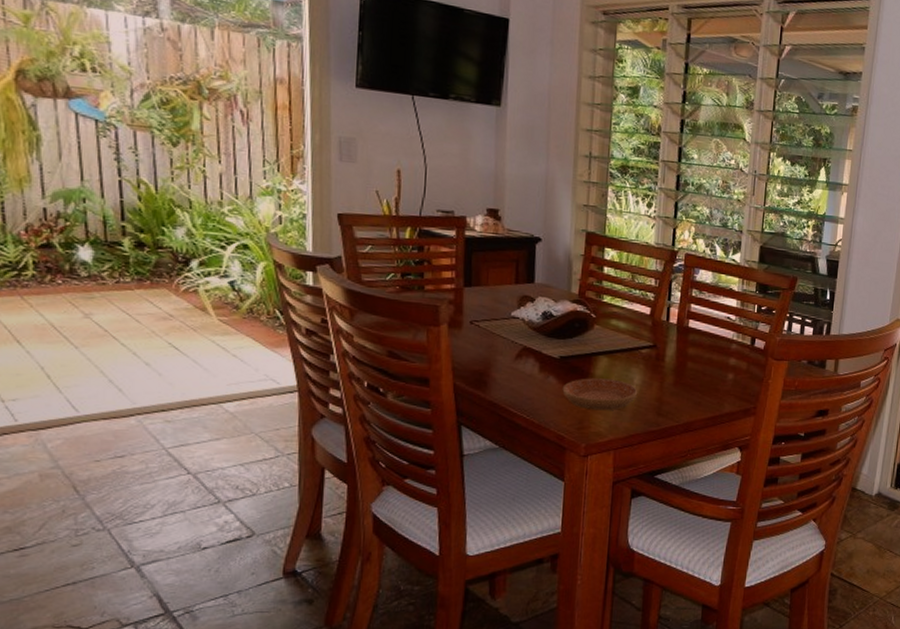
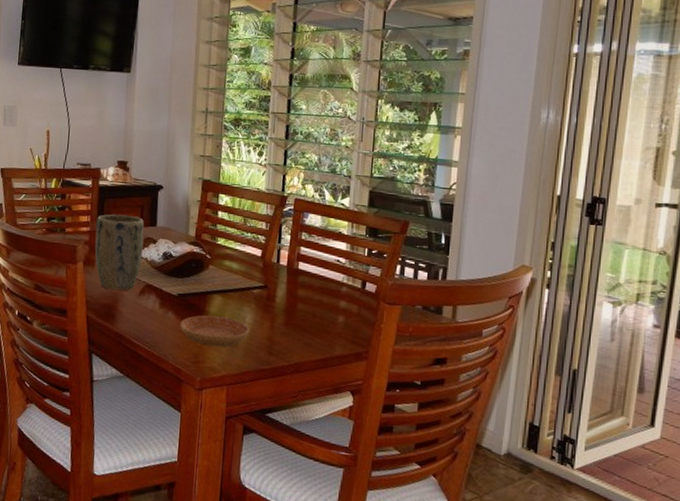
plant pot: none [461,269,521,355] -> present [95,214,145,291]

